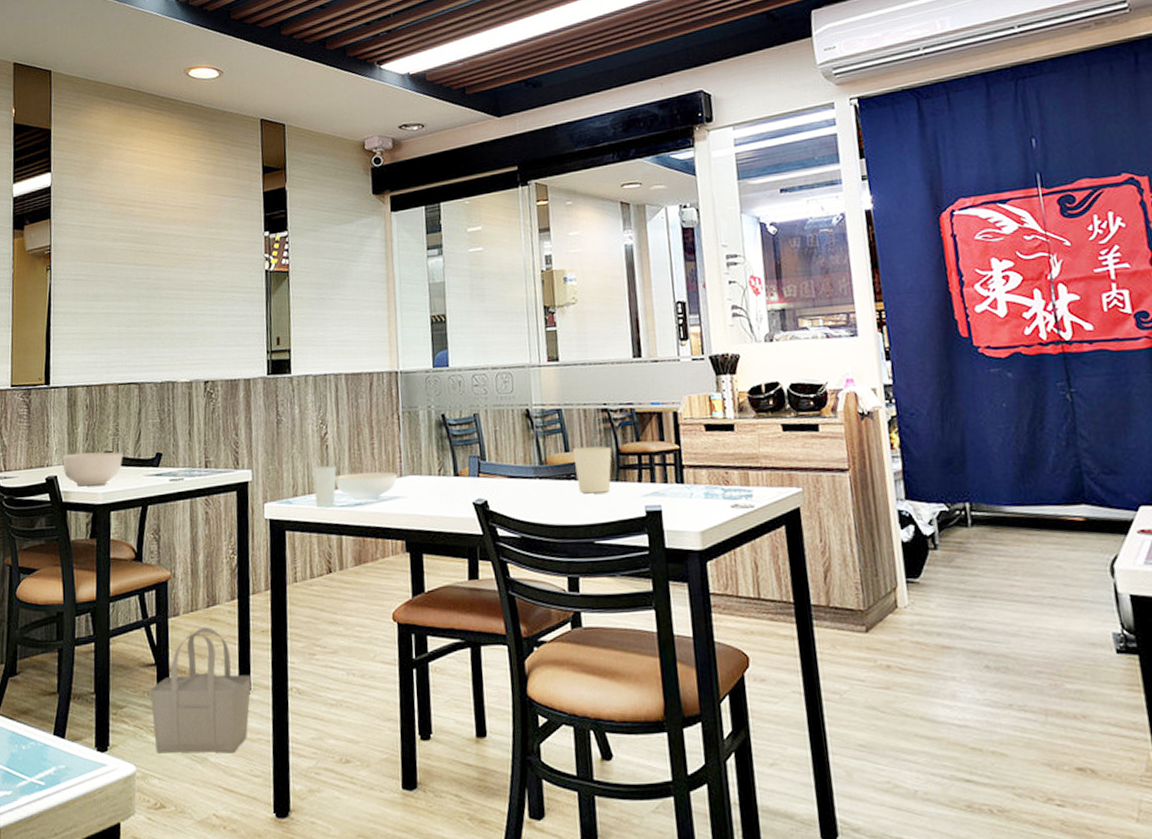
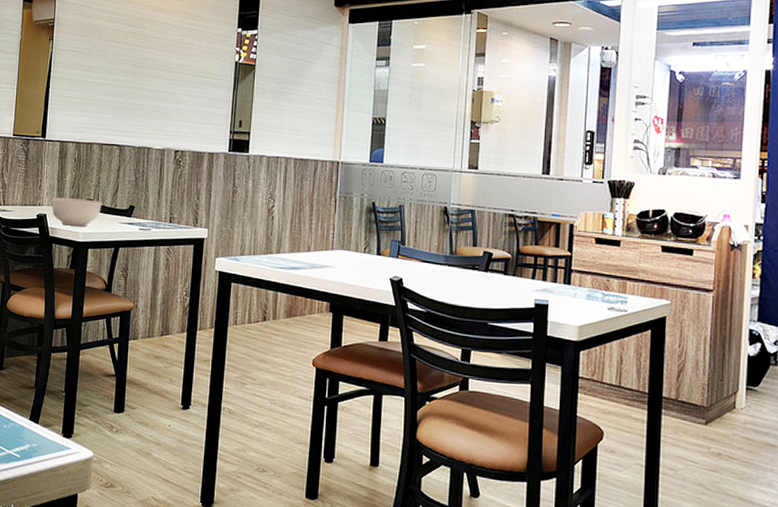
shopping bag: present [150,626,251,754] -> none [109,351,192,453]
cup: present [312,465,337,509] -> none [258,232,279,268]
bowl: present [334,471,399,501] -> none [276,242,330,266]
dixie cup: present [572,446,612,494] -> none [479,243,513,284]

